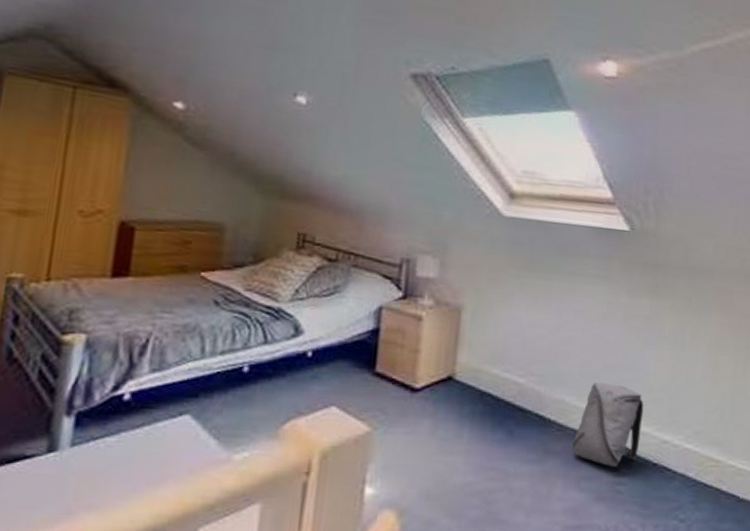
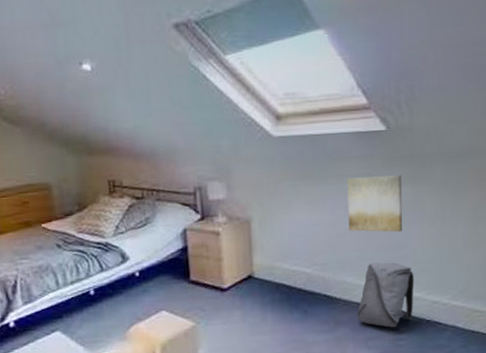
wall art: none [575,278,642,350] -> present [347,175,403,232]

